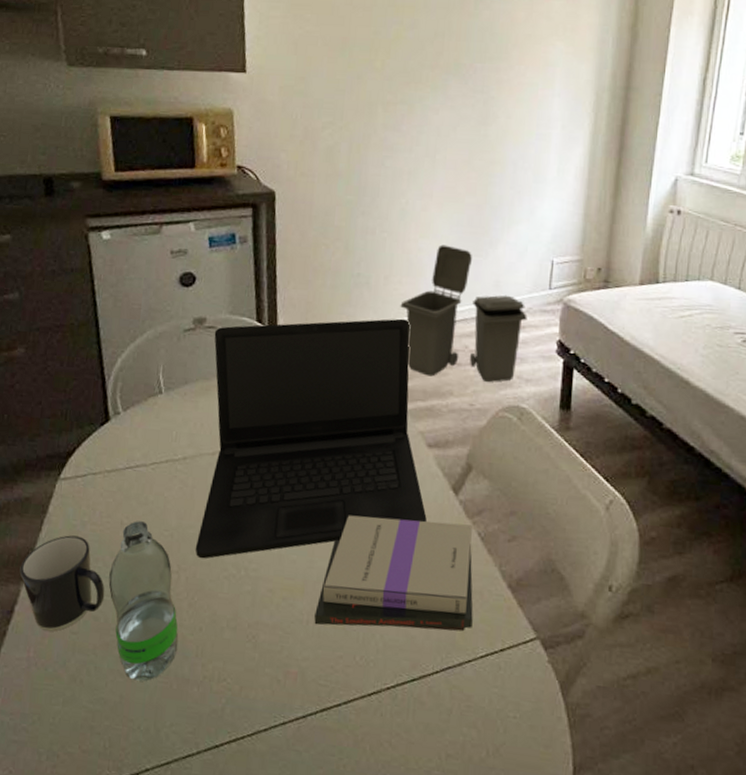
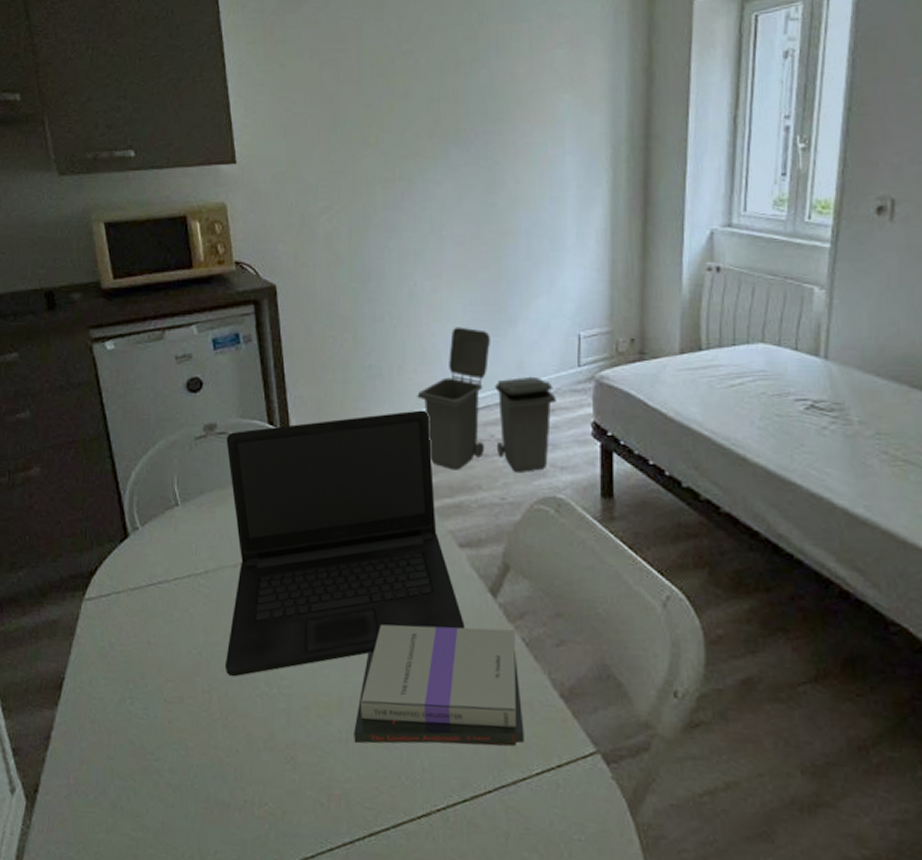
mug: present [19,535,105,632] -> none [53,657,138,757]
bottle: present [108,521,179,681] -> none [141,639,216,807]

